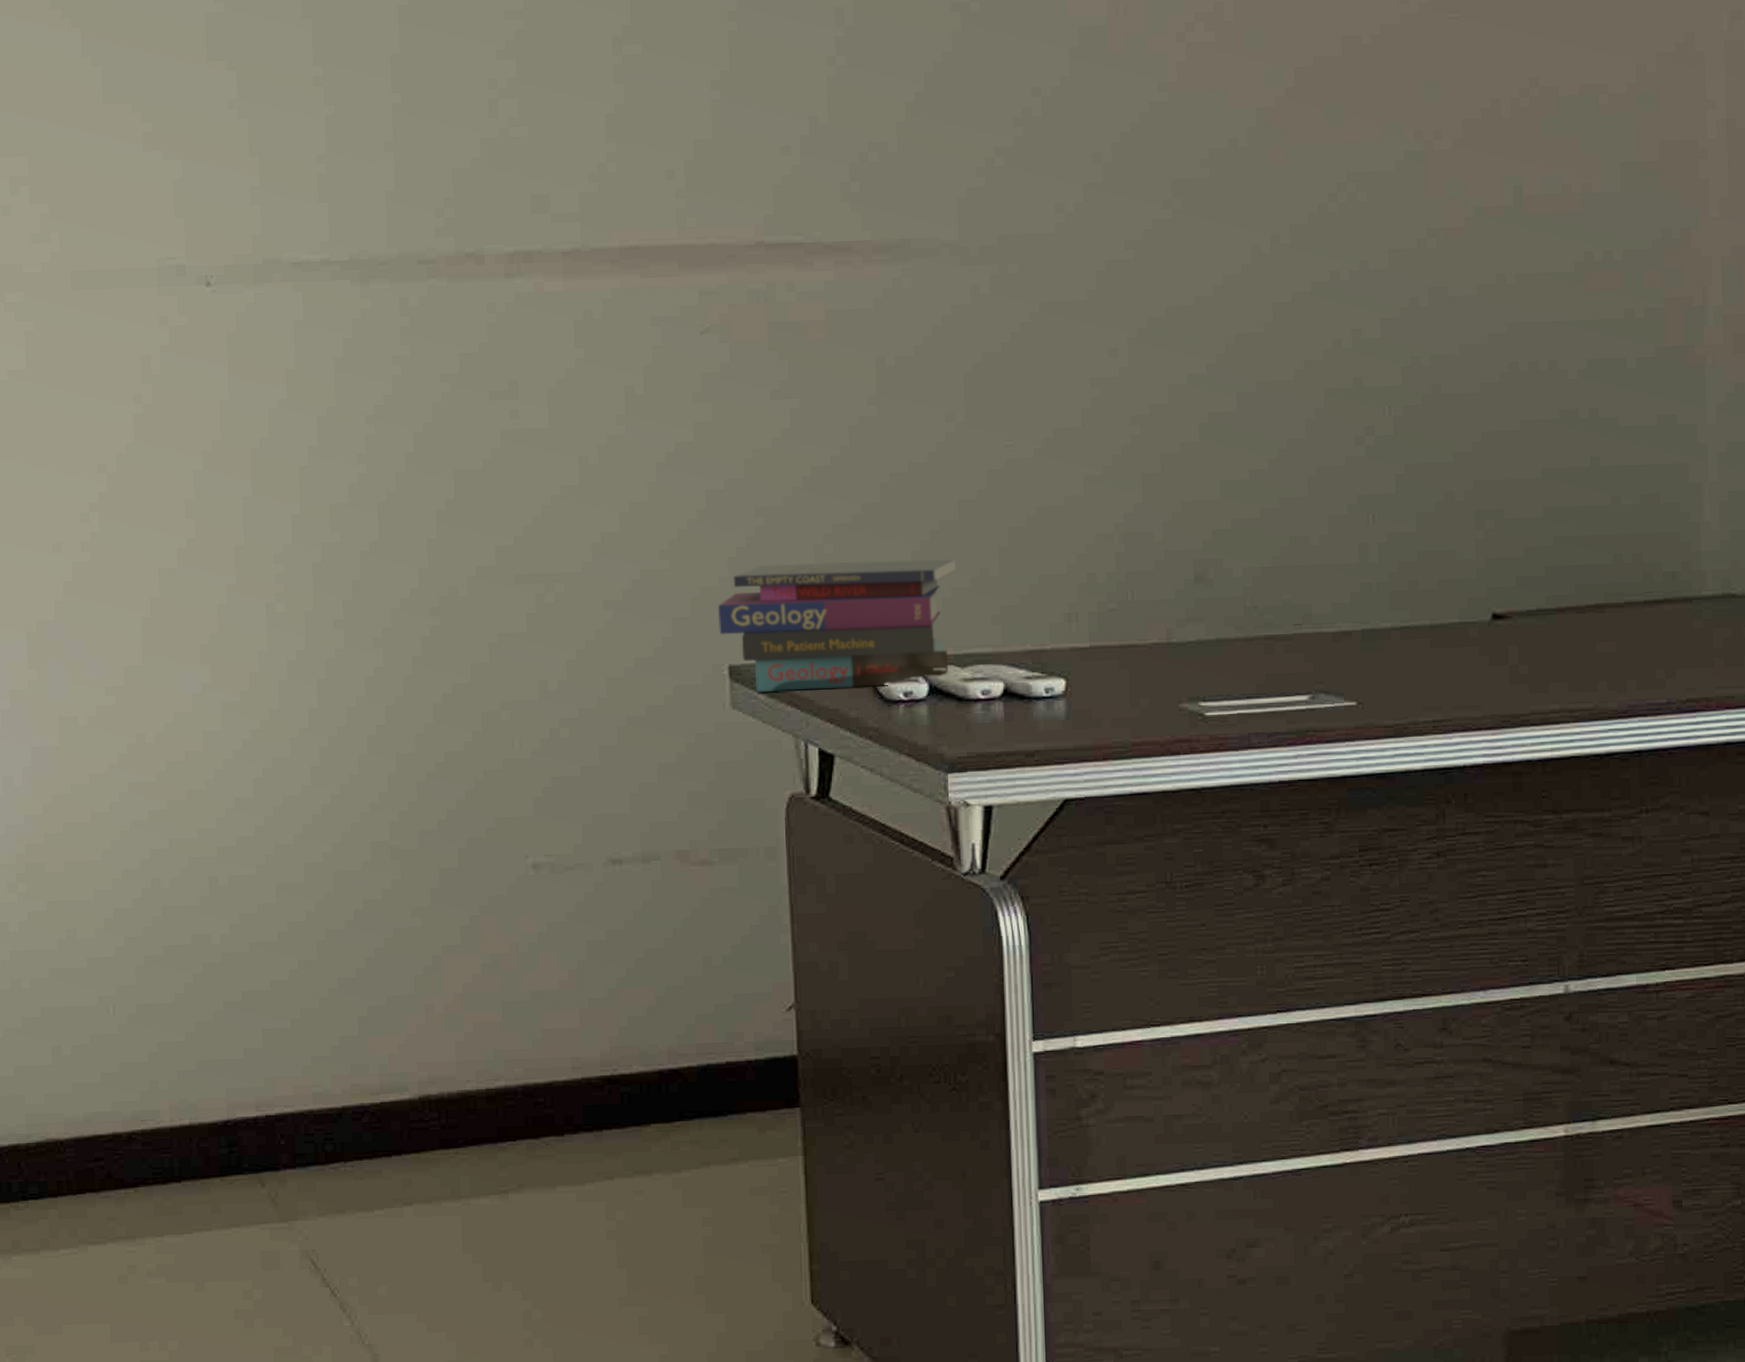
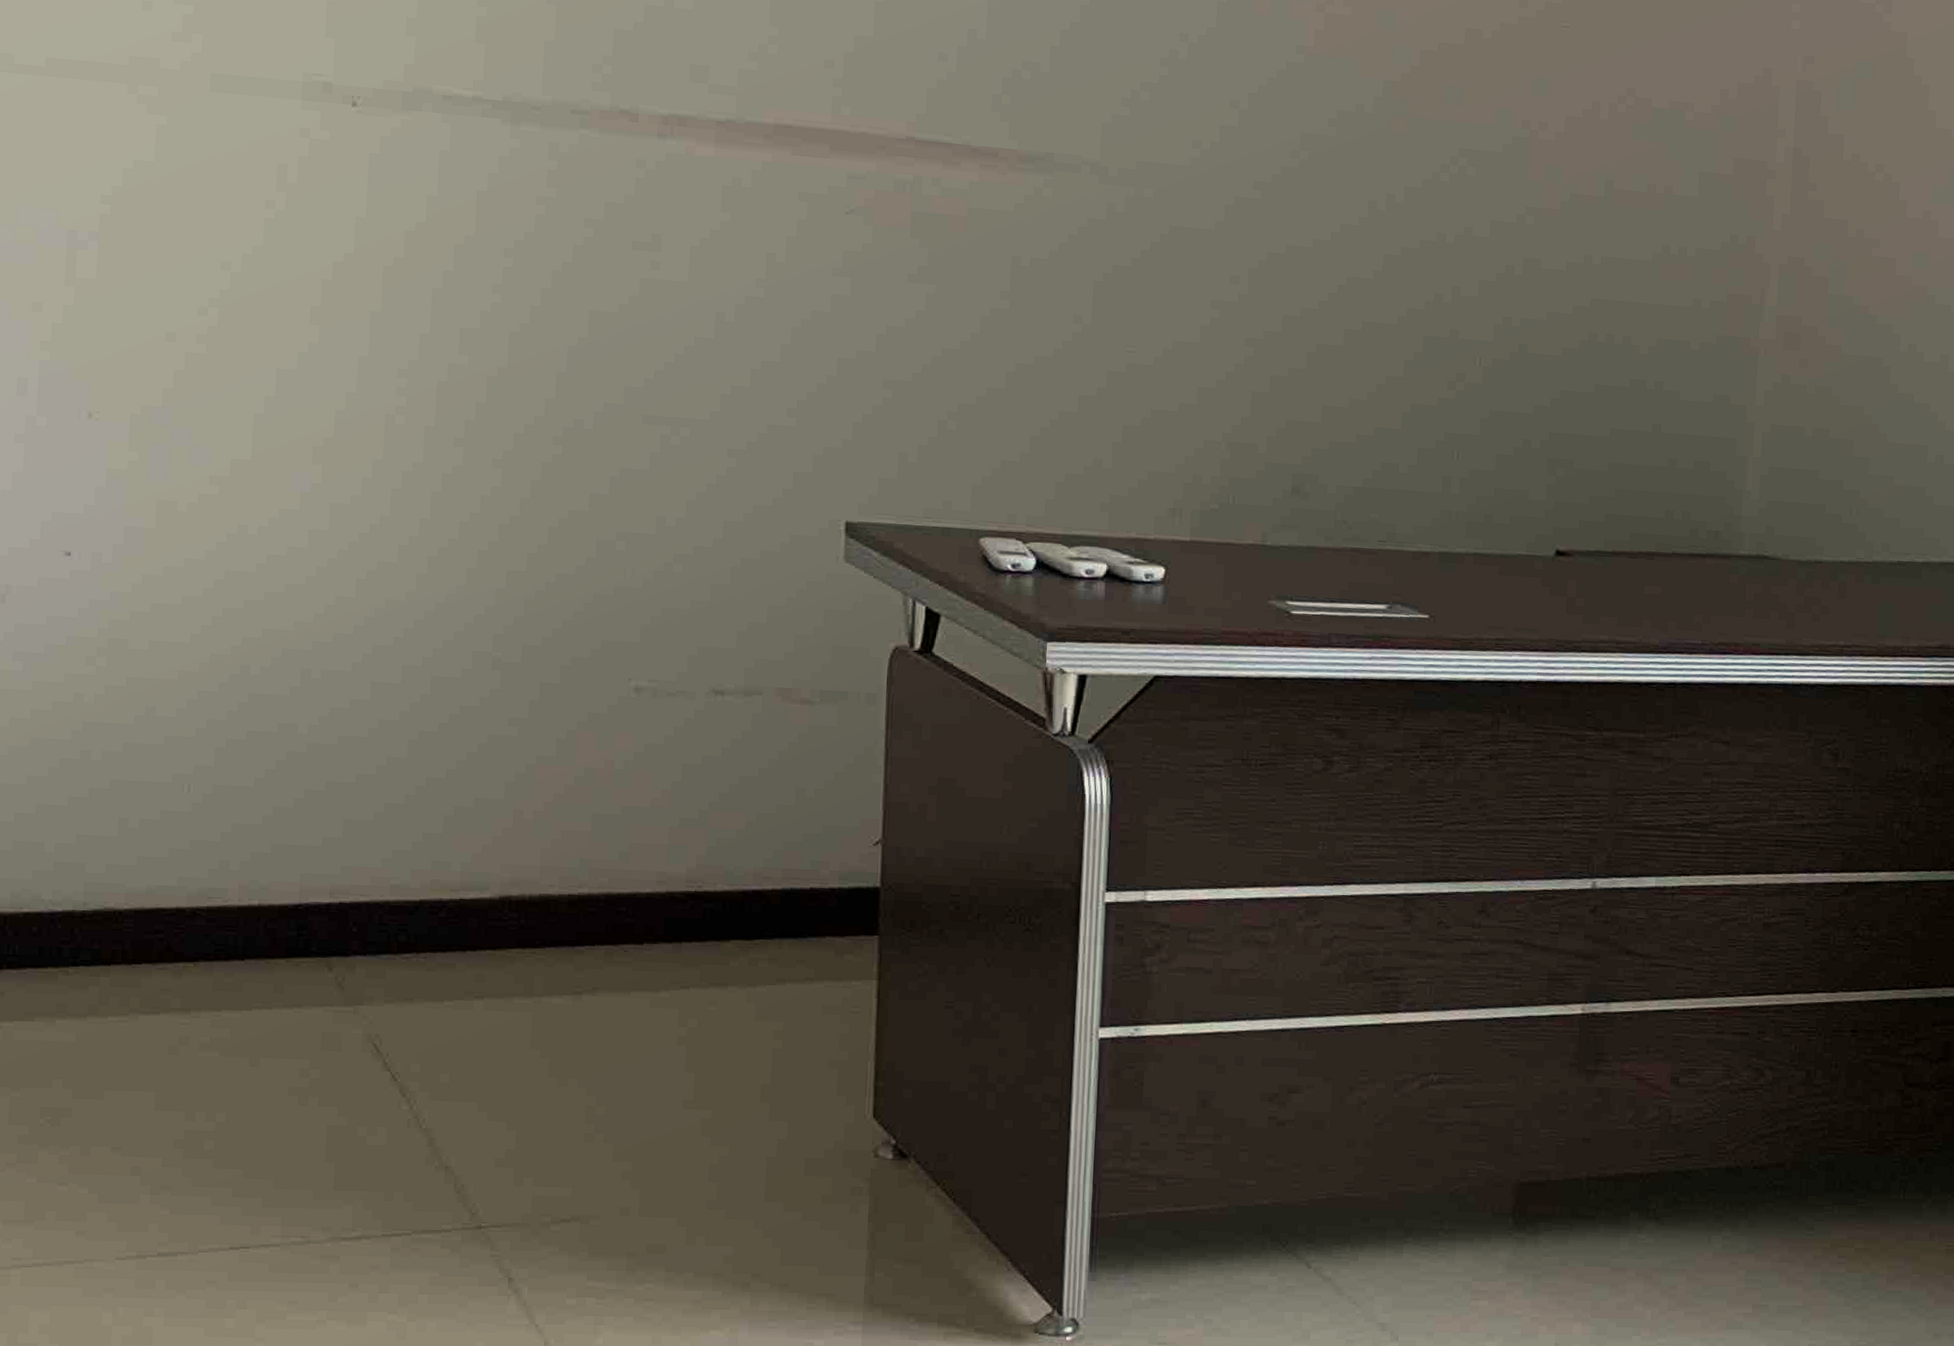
books: present [718,559,956,692] -> none [839,433,1071,557]

